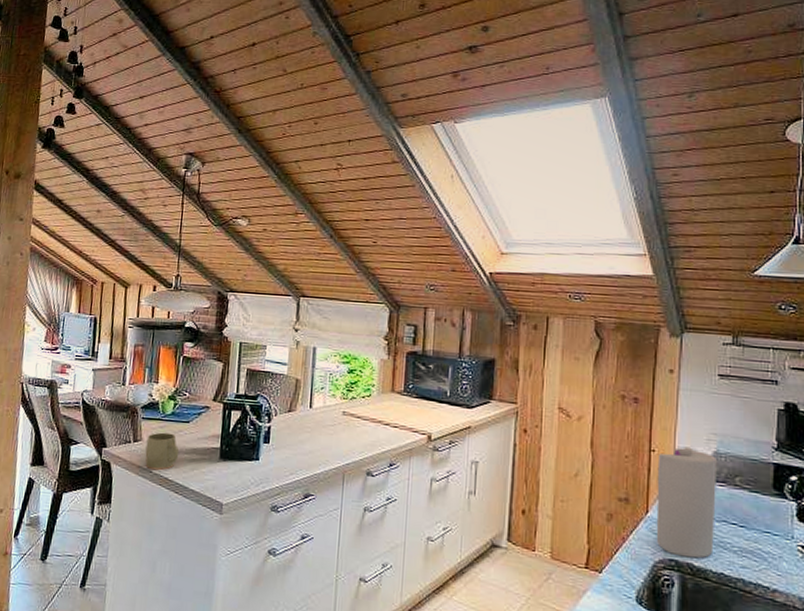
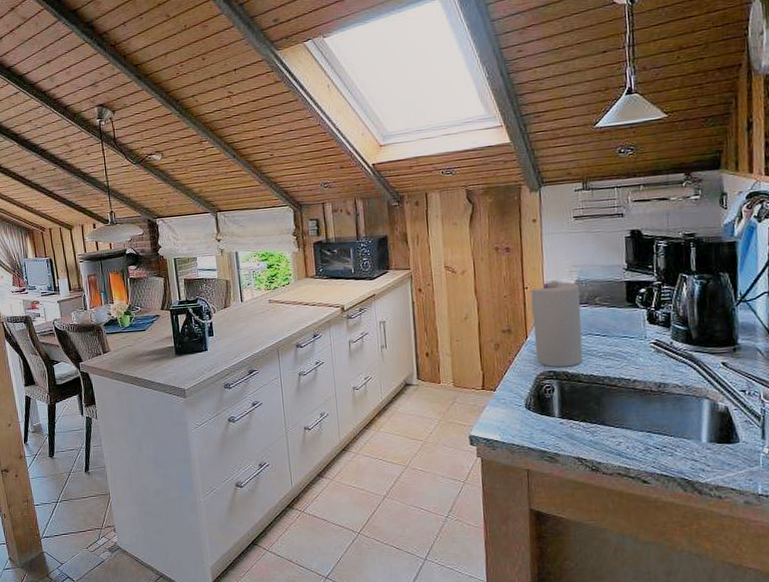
mug: present [145,432,179,470] -> none [113,341,143,373]

